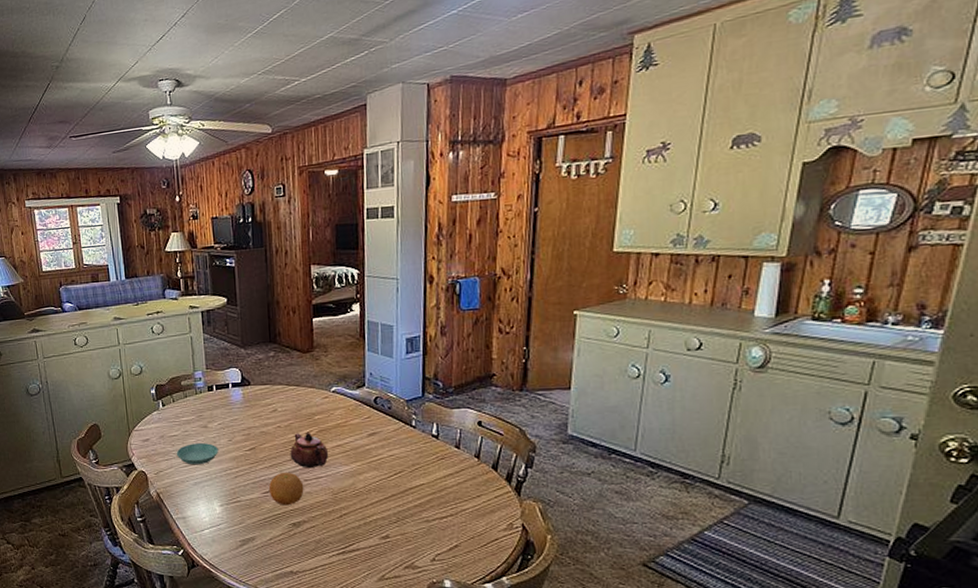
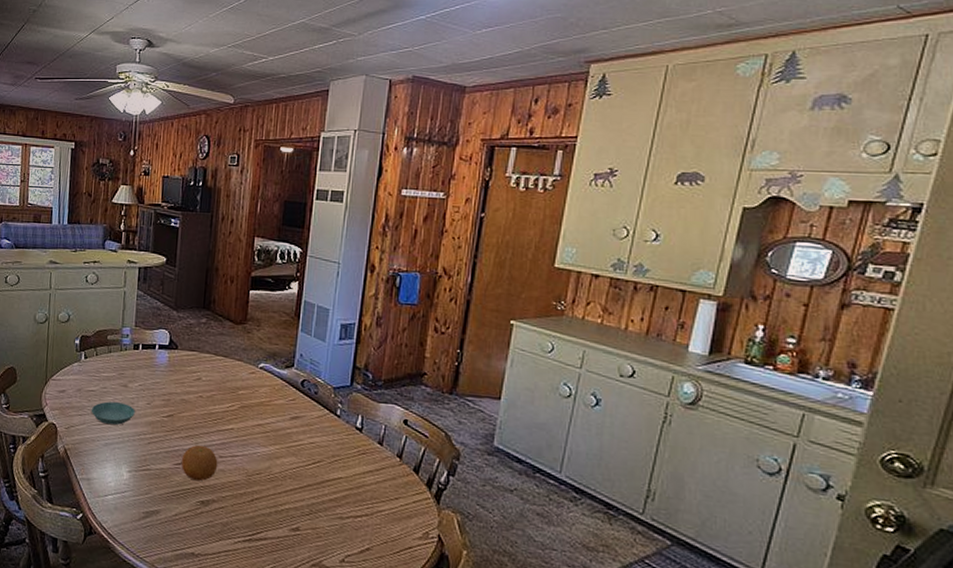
teapot: present [290,431,329,469] -> none [208,405,248,445]

